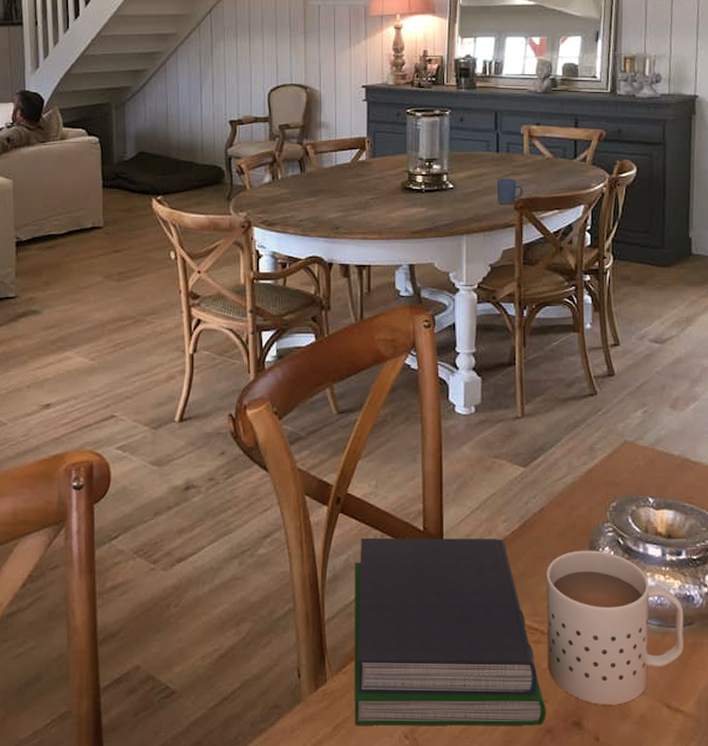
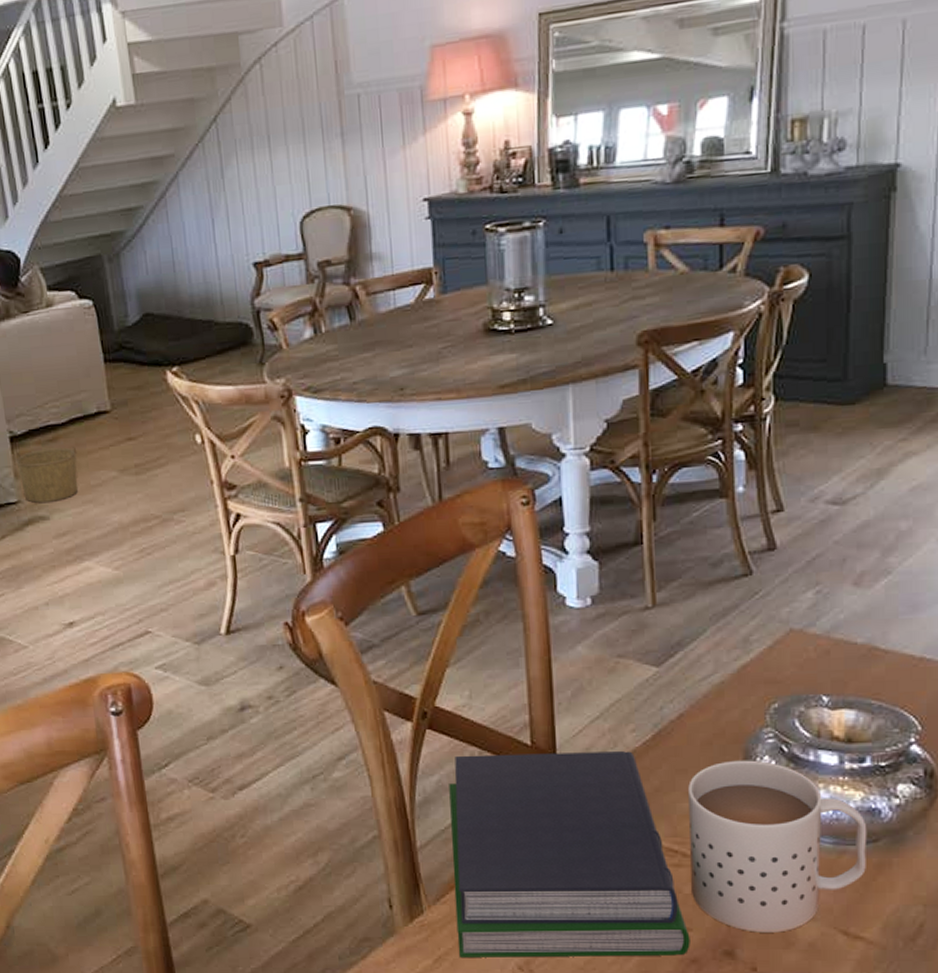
basket: none [17,254,71,300] -> present [13,446,79,504]
mug: present [496,178,524,205] -> none [611,304,650,341]

